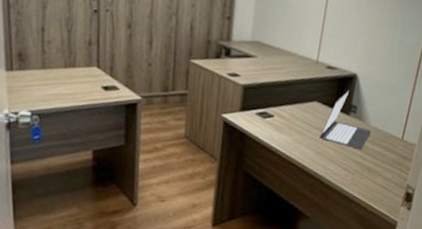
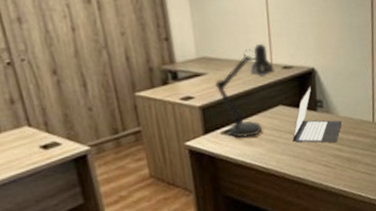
desk lamp: none [261,40,319,124] -> present [215,44,275,138]

